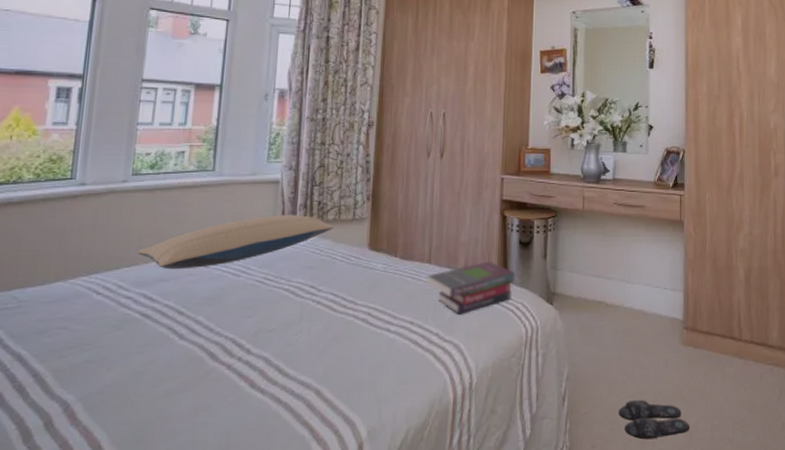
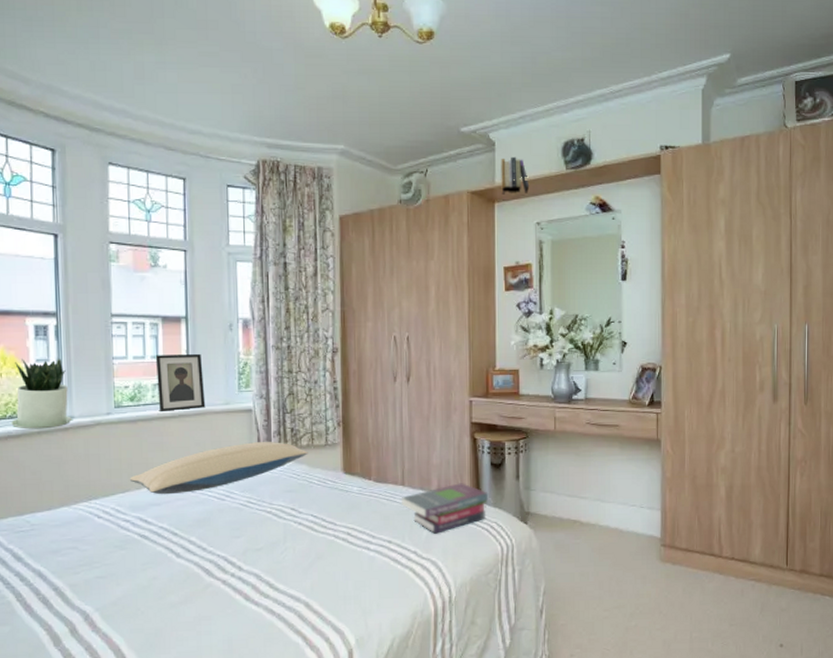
planter: none [14,121,84,196] -> present [11,358,72,430]
picture frame: none [180,122,233,182] -> present [155,353,206,413]
slippers: present [619,400,689,440] -> none [597,613,668,650]

